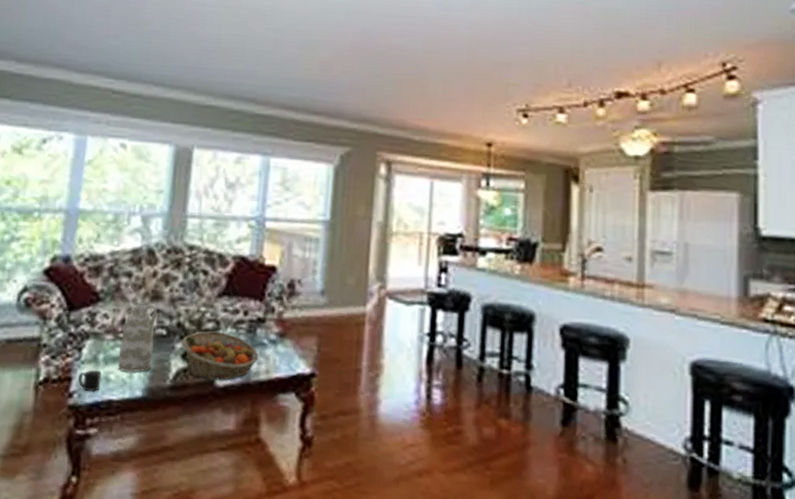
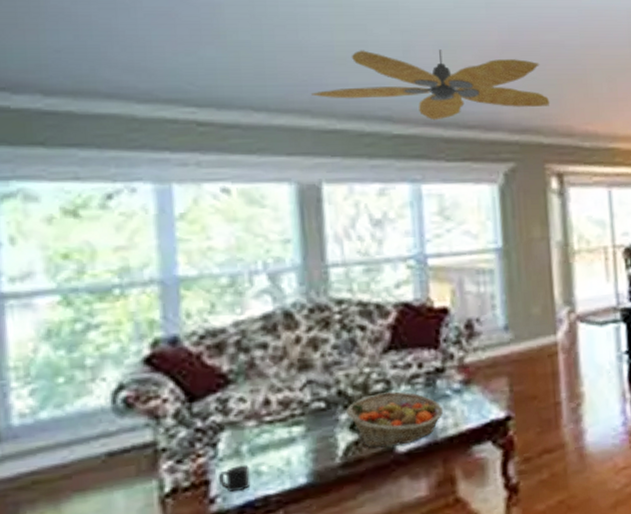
vase: present [117,304,158,373] -> none [267,376,313,460]
ceiling fan: none [197,43,389,105] -> present [310,50,550,121]

